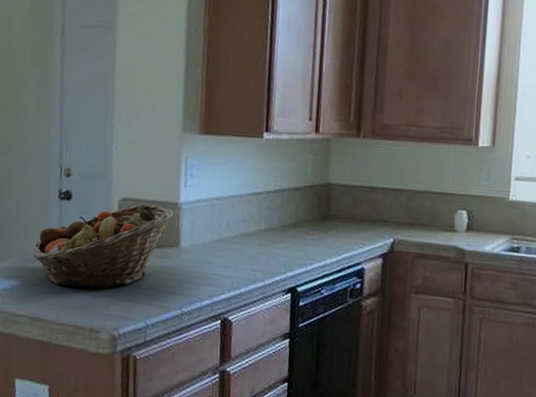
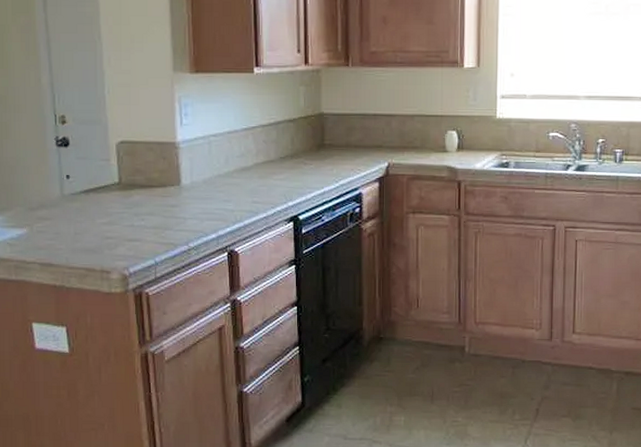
fruit basket: present [32,204,174,288] -> none [35,146,173,231]

